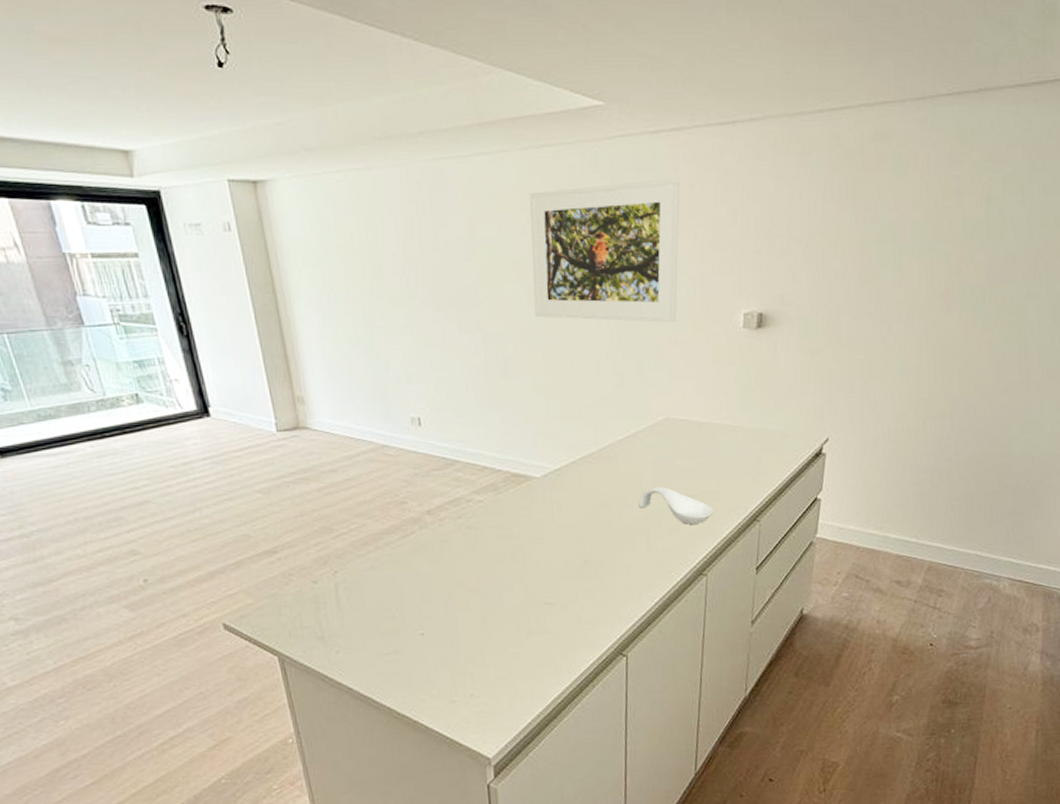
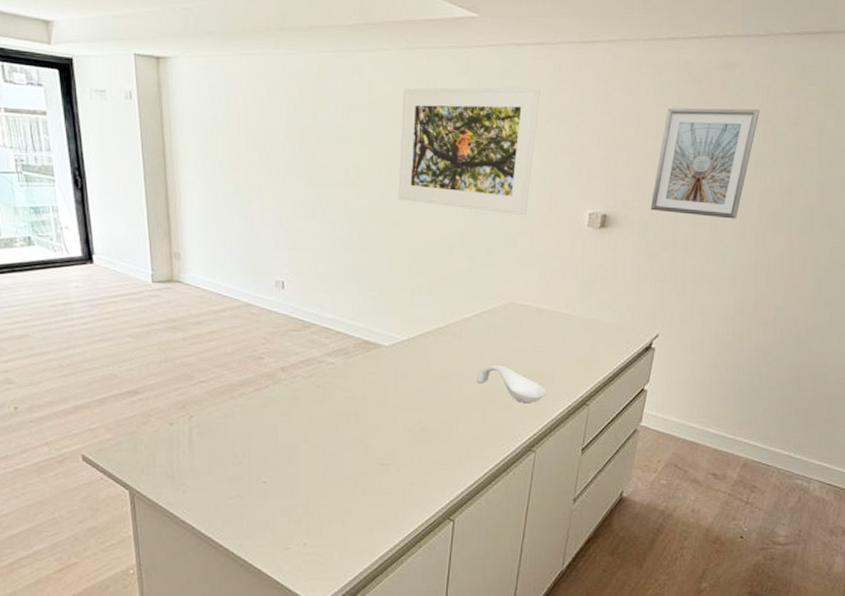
picture frame: none [809,183,921,306] -> present [650,107,760,219]

